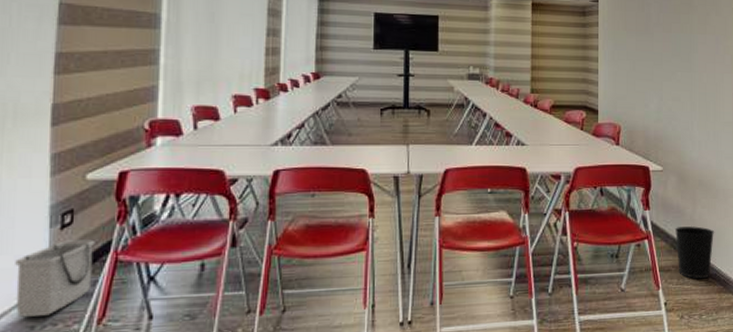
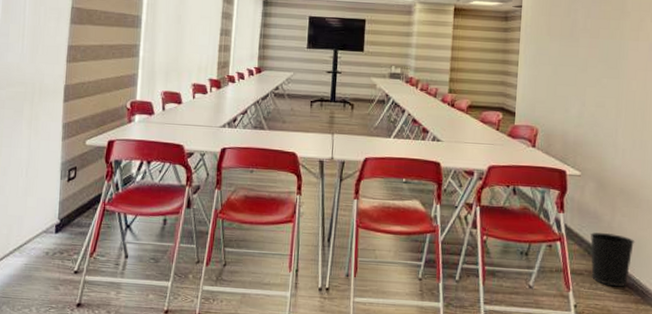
storage bin: present [15,239,95,317] -> none [37,190,90,246]

